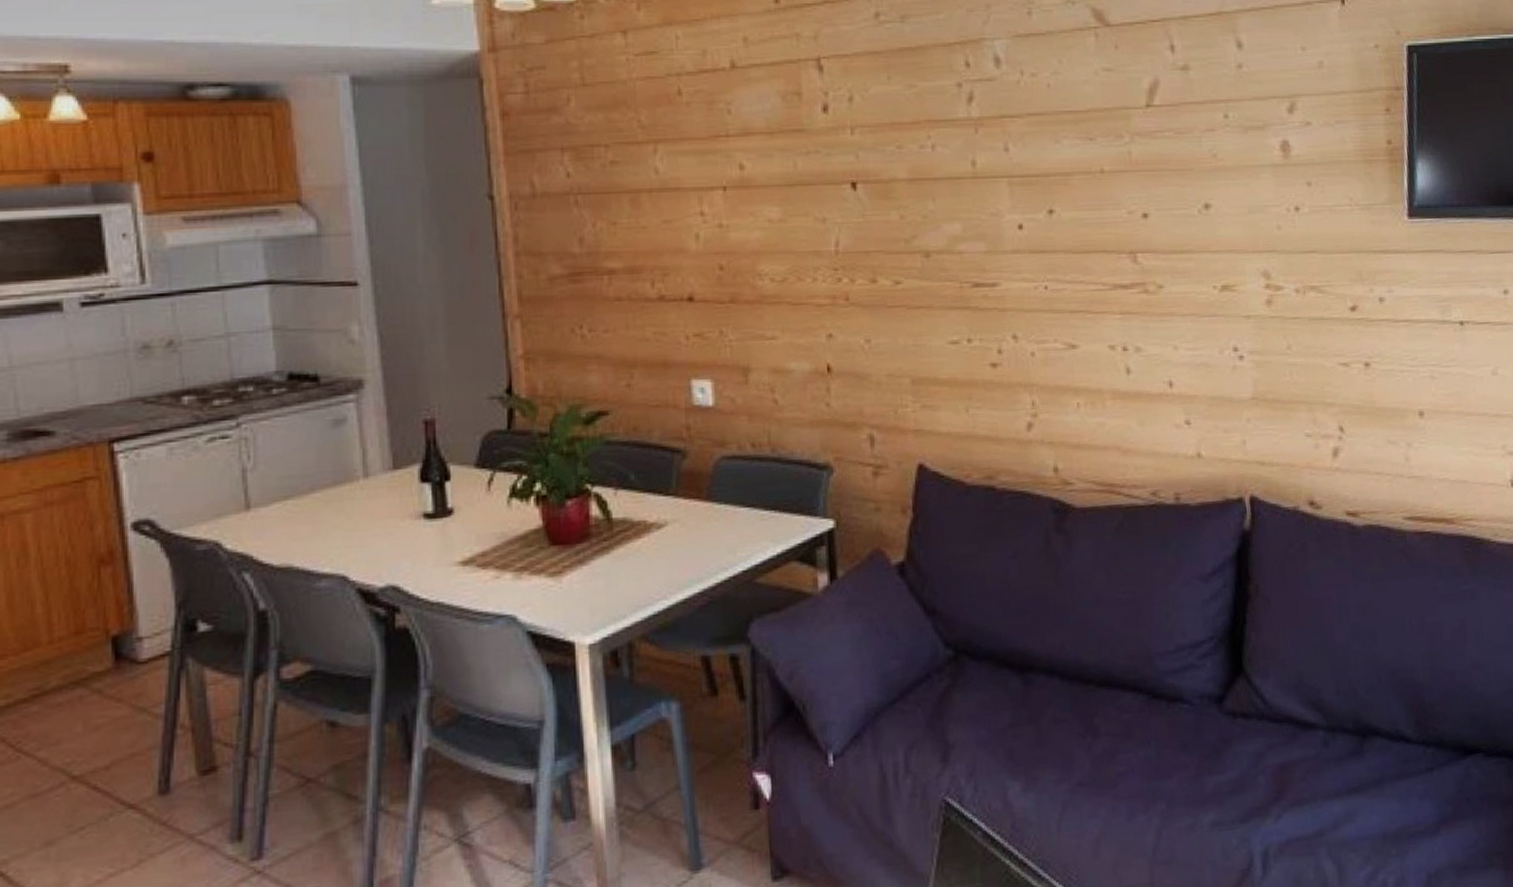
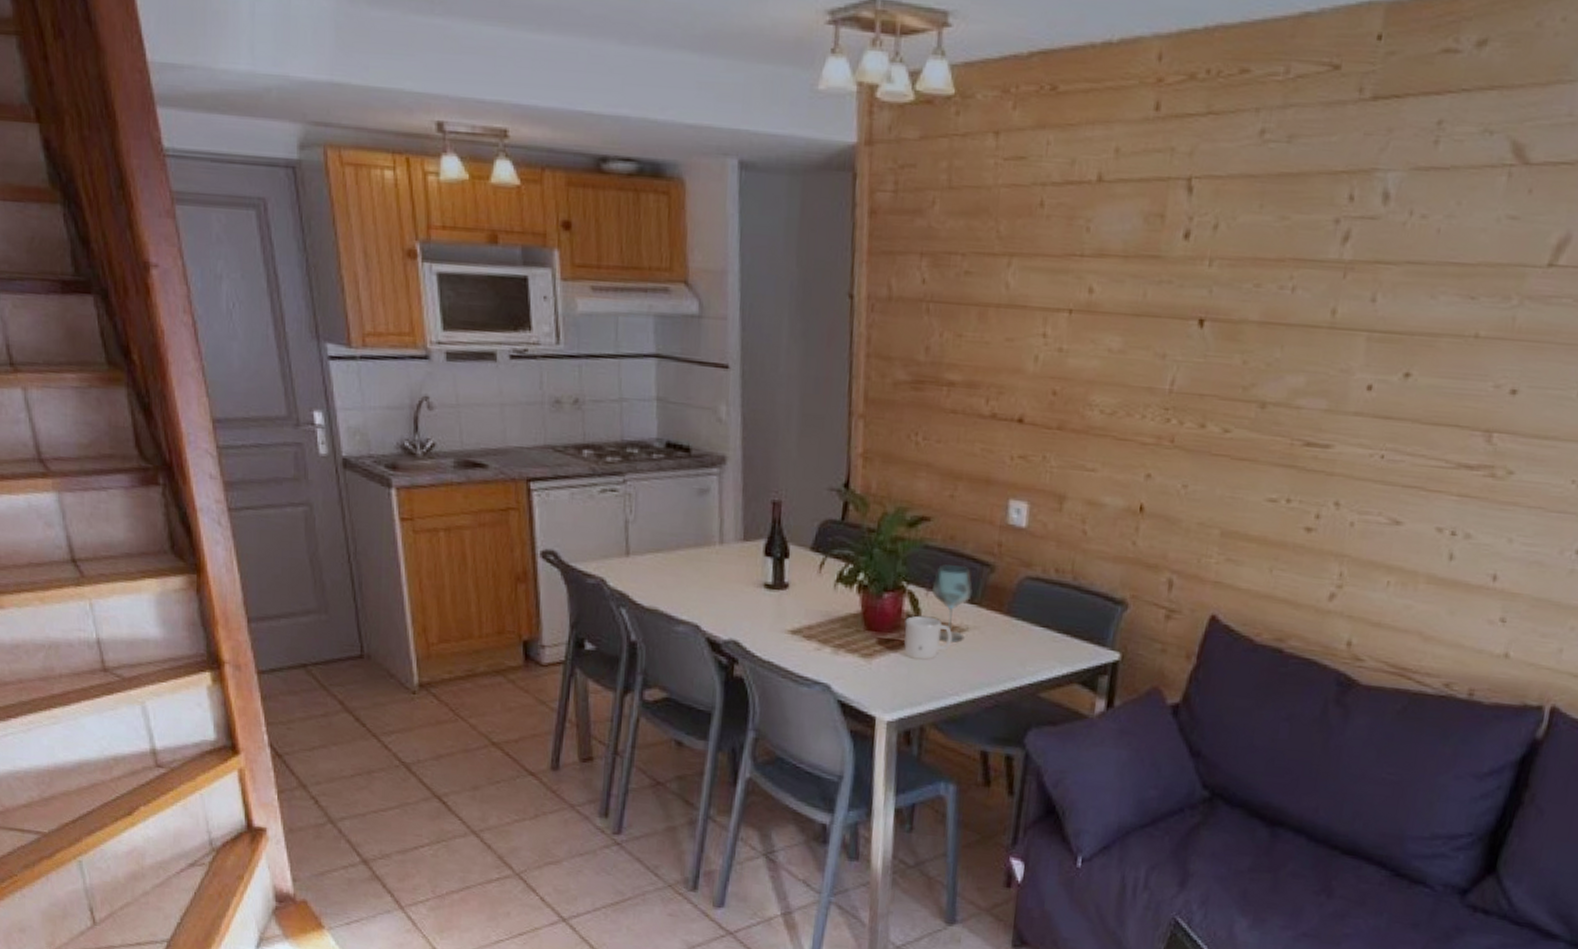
mug: none [595,517,652,568] -> present [903,615,953,660]
wine glass: none [621,457,666,543] -> present [932,564,973,643]

